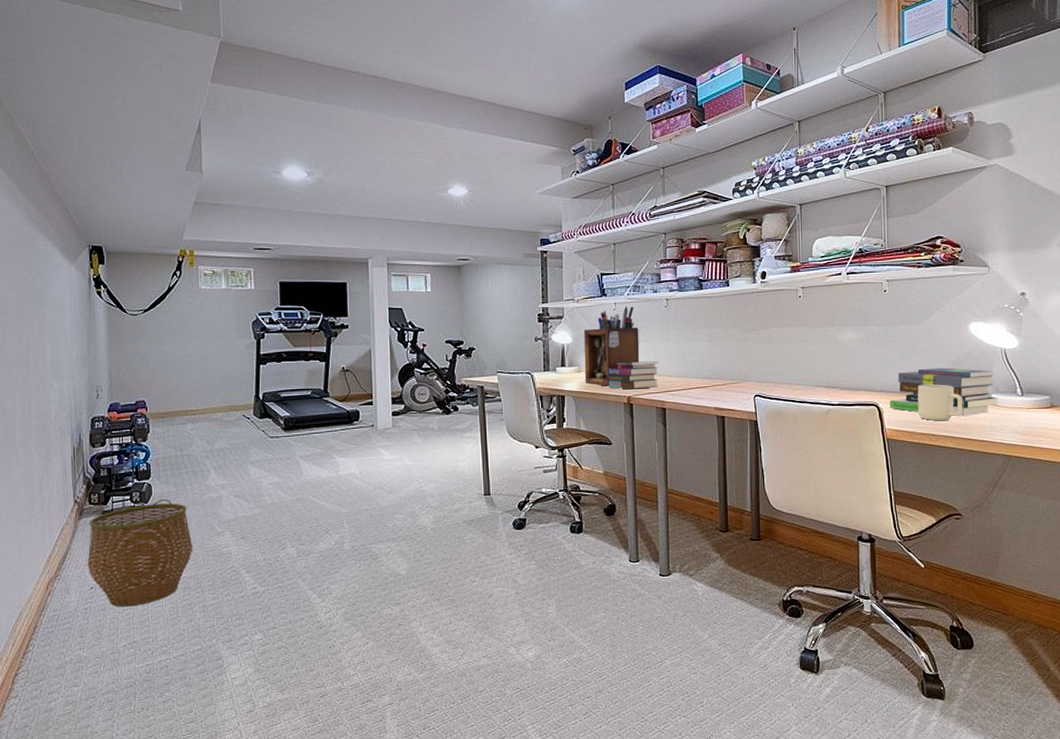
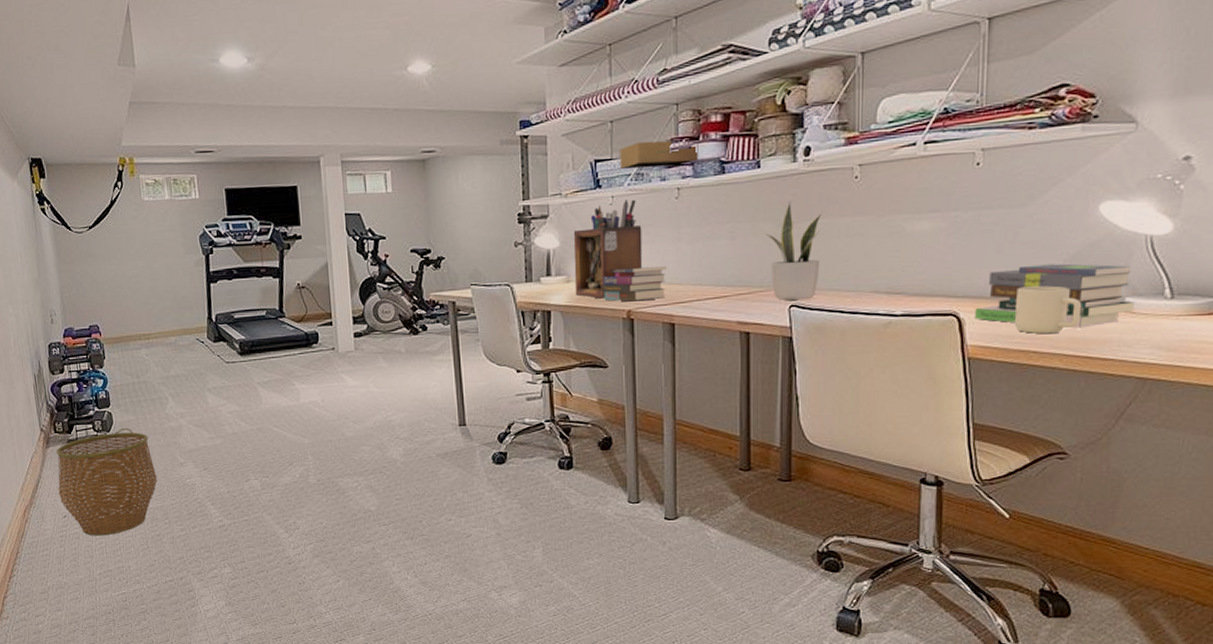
box: none [621,261,682,283] -> present [620,140,699,170]
potted plant: none [735,313,778,392] -> present [767,201,824,301]

